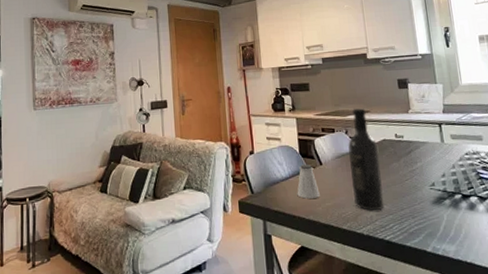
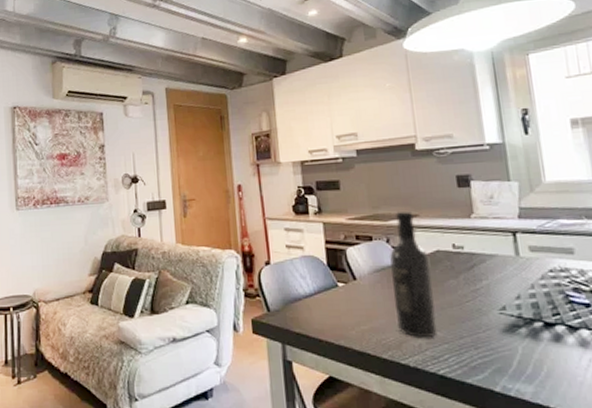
saltshaker: present [297,164,320,199] -> none [324,278,354,320]

